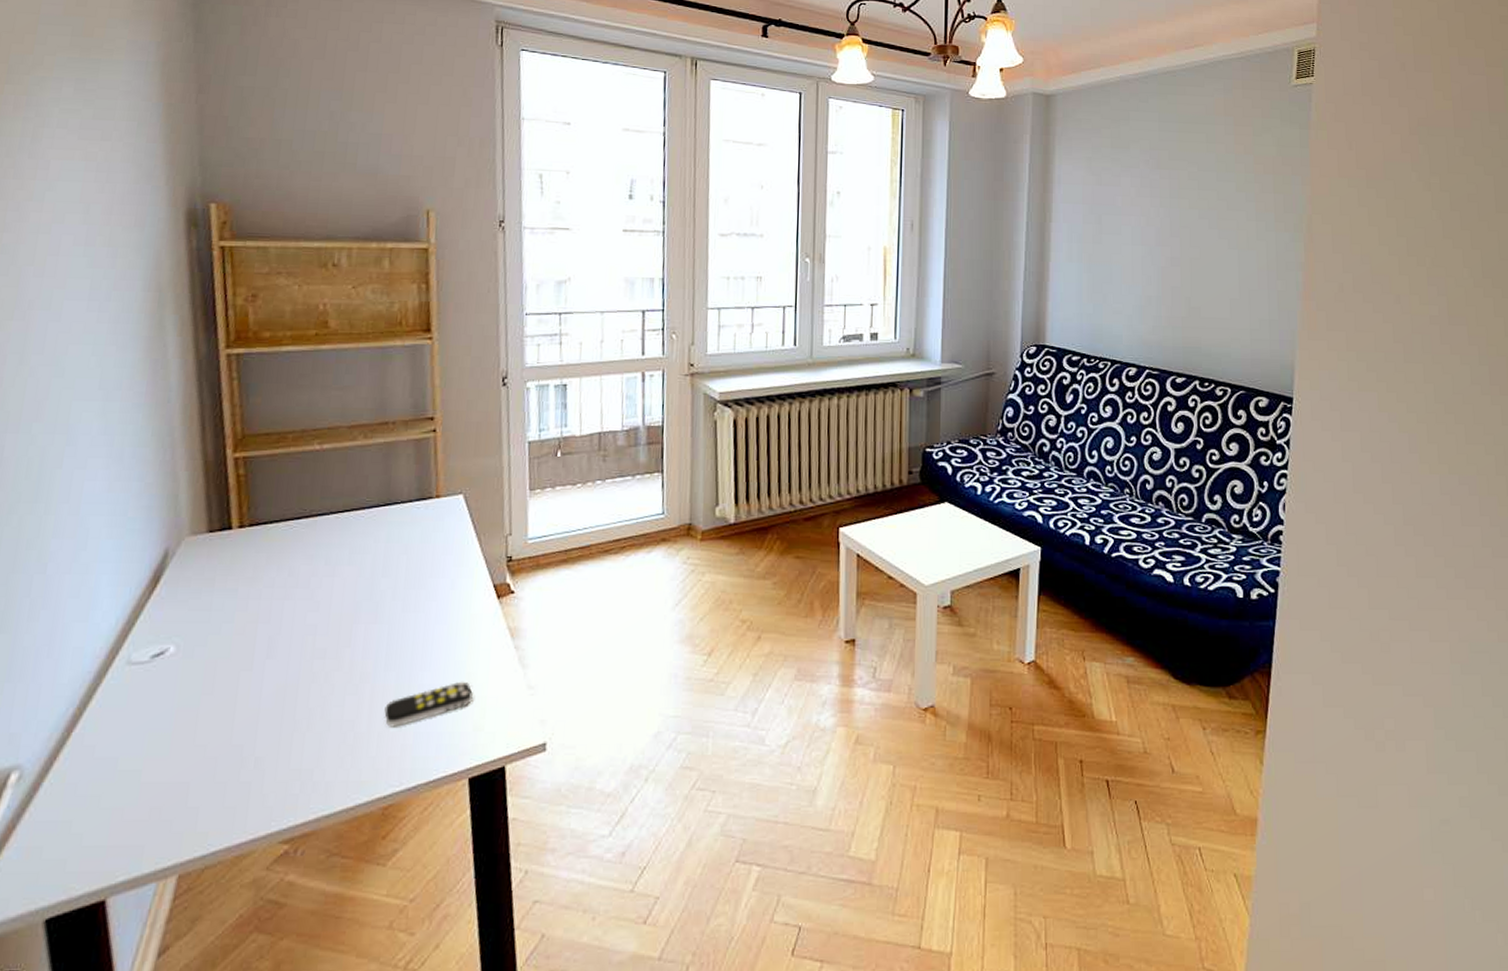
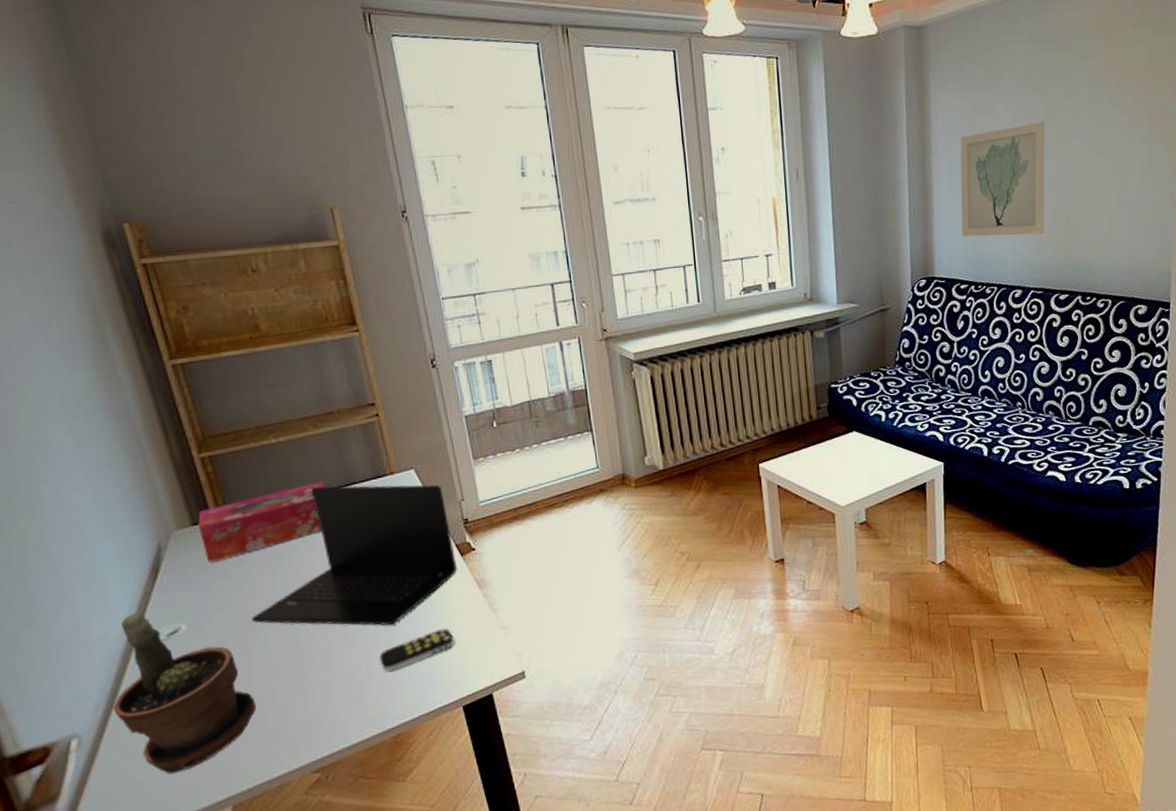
potted plant: none [69,626,233,826] -> present [114,612,256,774]
tissue box: none [214,497,364,578] -> present [198,481,326,563]
laptop: none [250,503,491,672] -> present [252,485,458,626]
wall art: none [1077,199,1169,312] -> present [960,122,1045,237]

